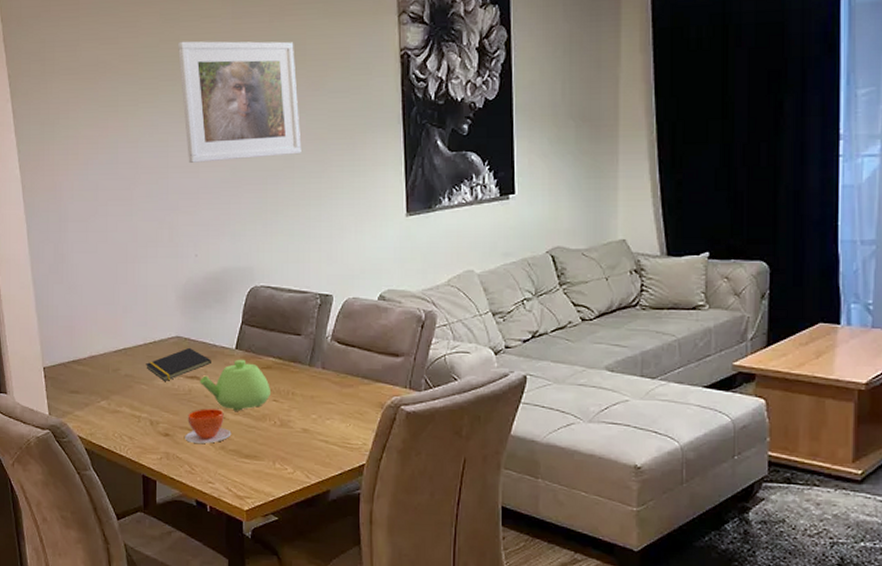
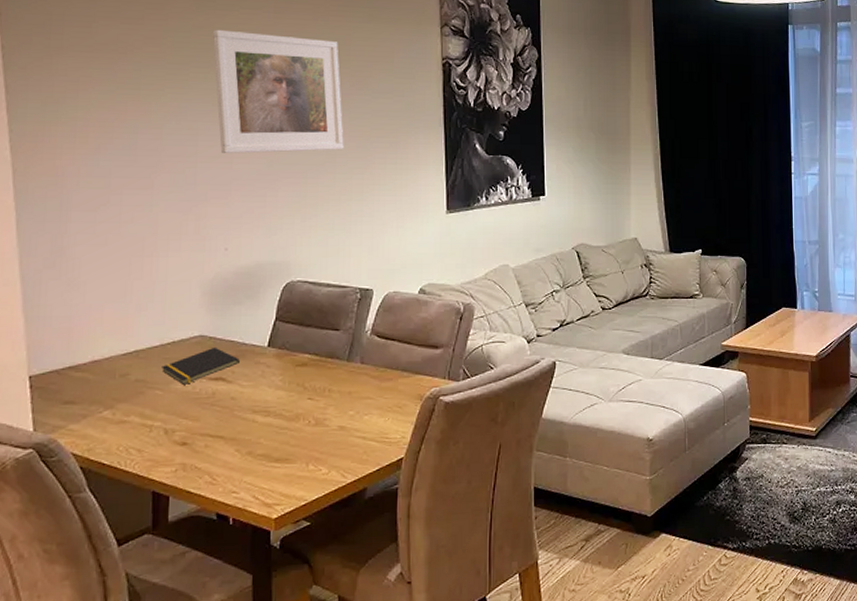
teacup: present [185,409,232,443] -> none [206,411,261,450]
teapot: present [199,359,270,411] -> none [225,357,305,412]

